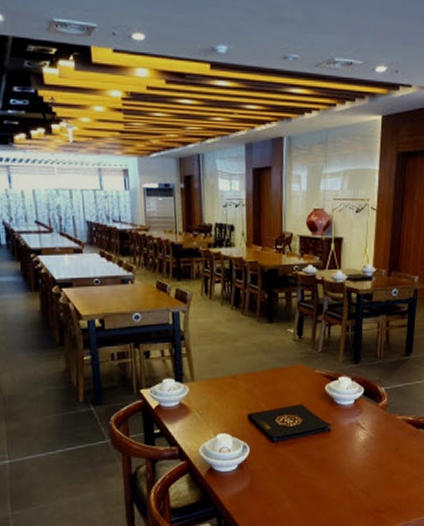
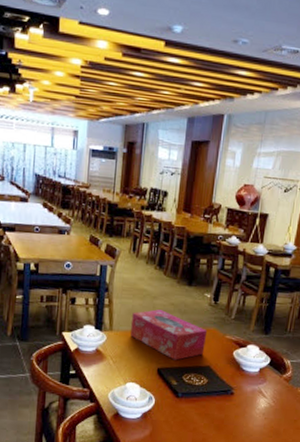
tissue box: none [214,352,296,404] -> present [131,309,208,360]

